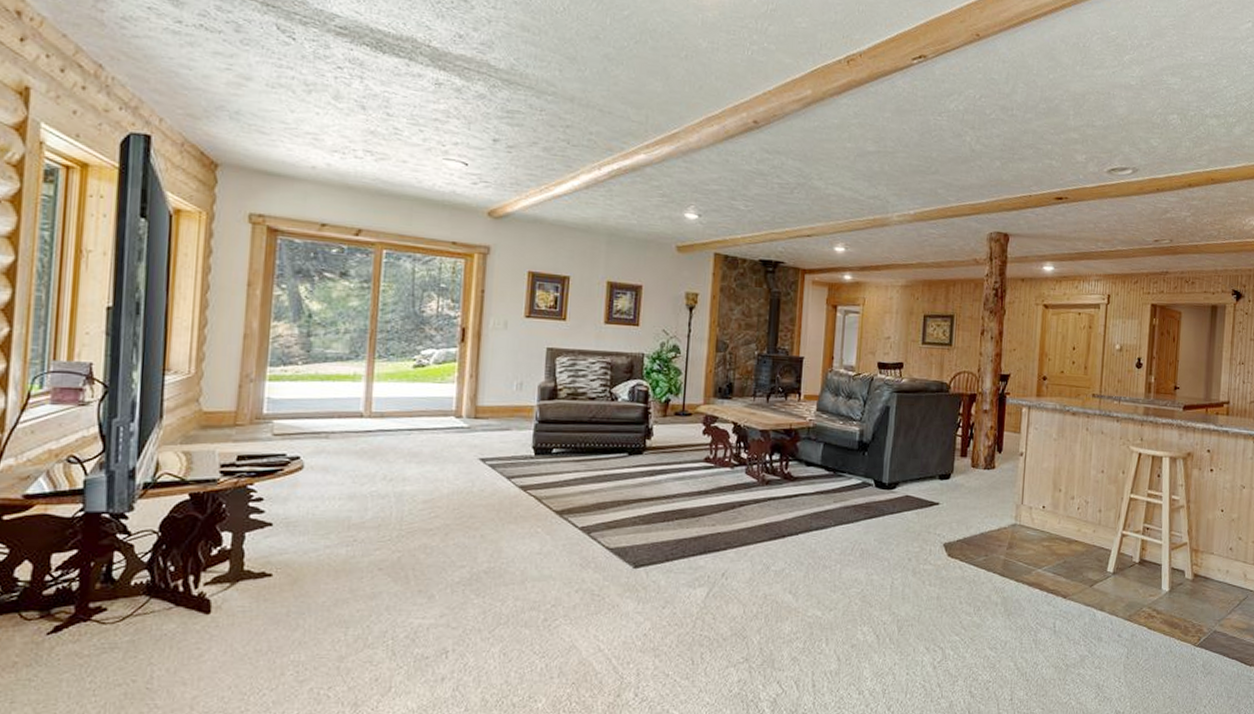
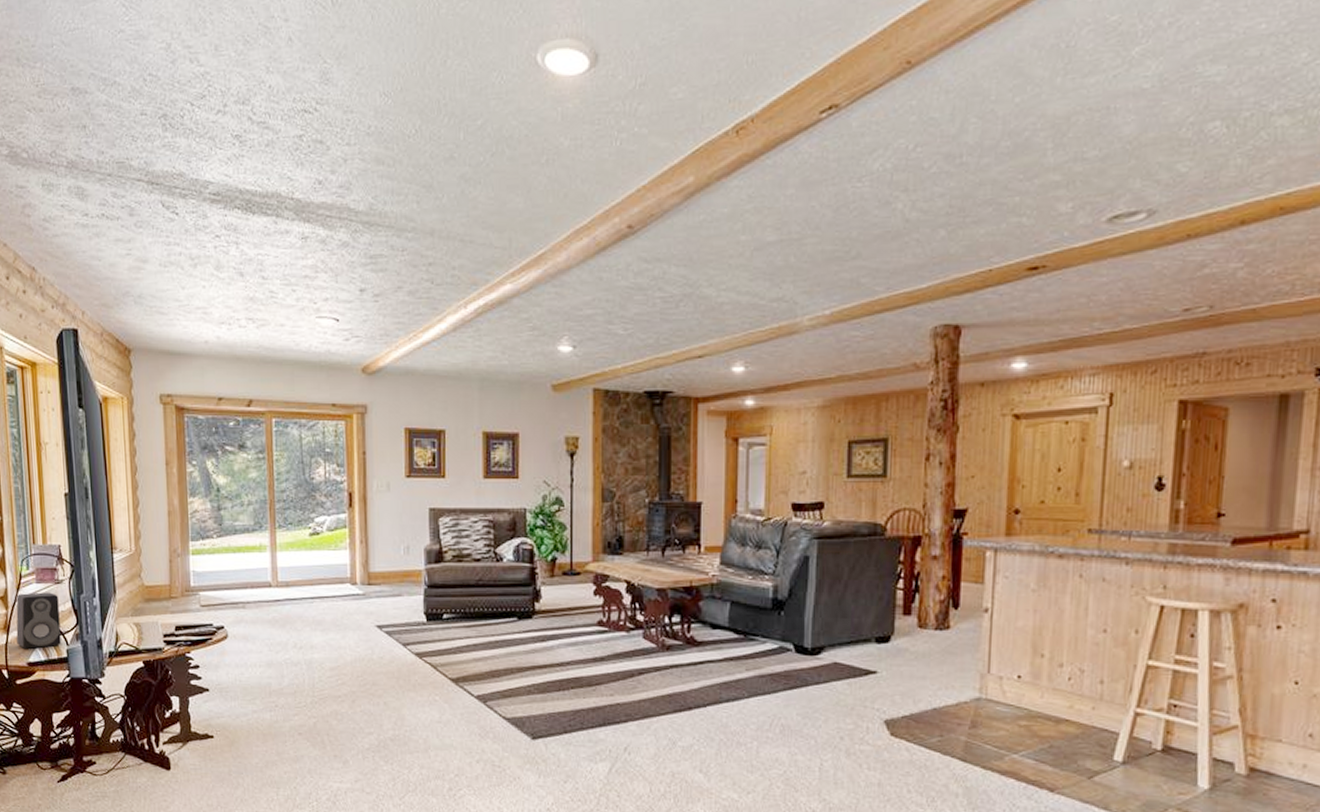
speaker: none [11,414,81,479] -> present [16,592,61,649]

